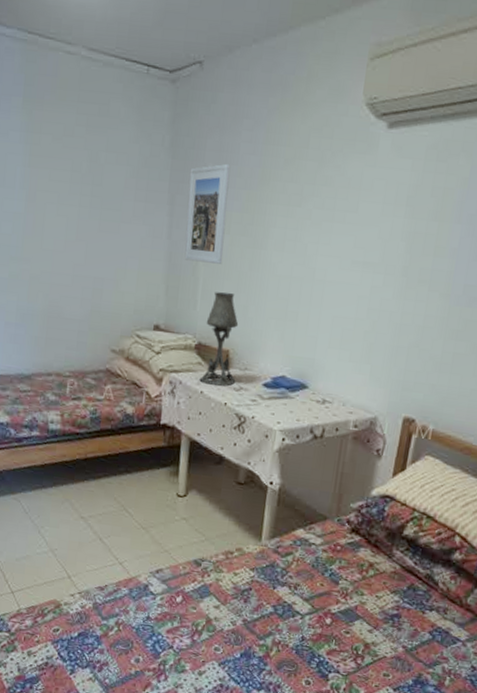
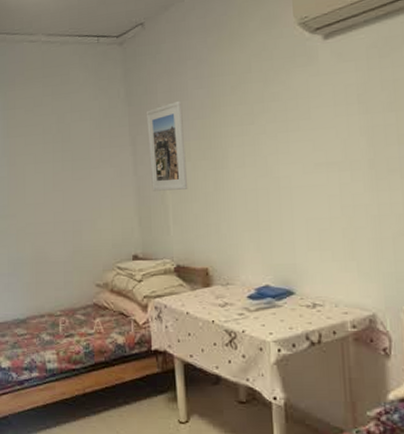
table lamp: present [199,292,239,386] -> none [181,213,220,304]

